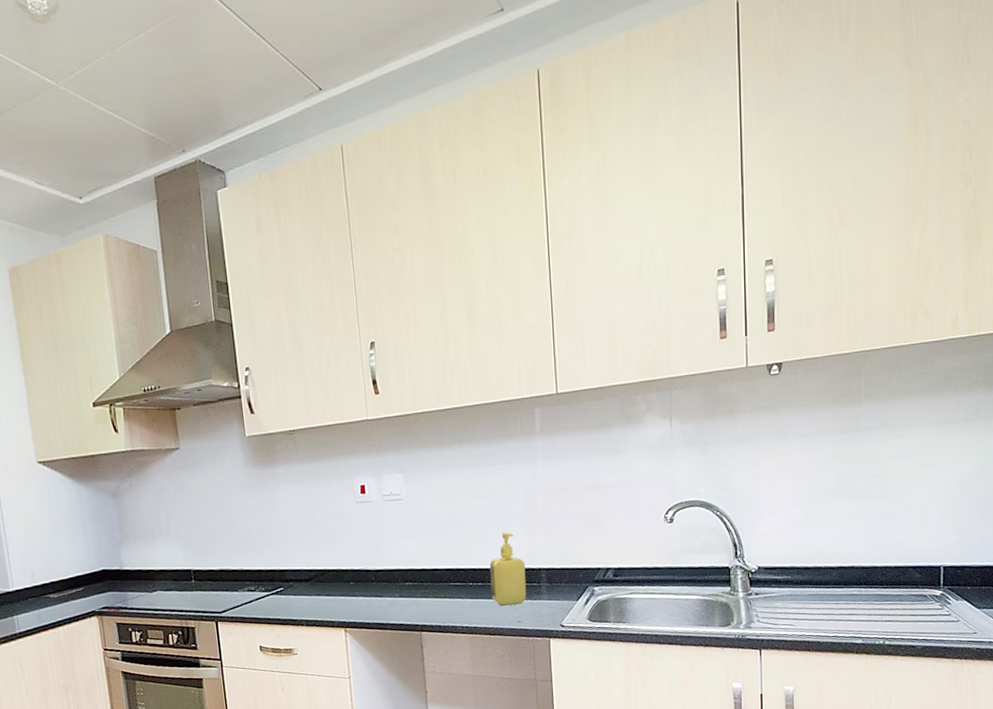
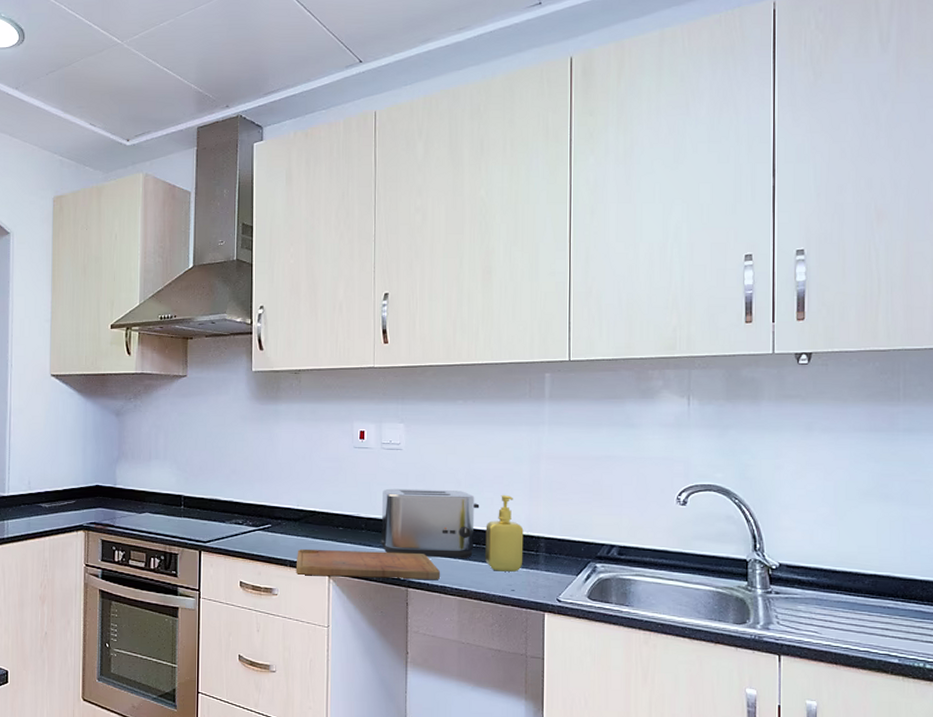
cutting board: none [312,597,450,632] -> present [295,549,440,579]
toaster: none [388,533,482,601] -> present [381,488,480,558]

